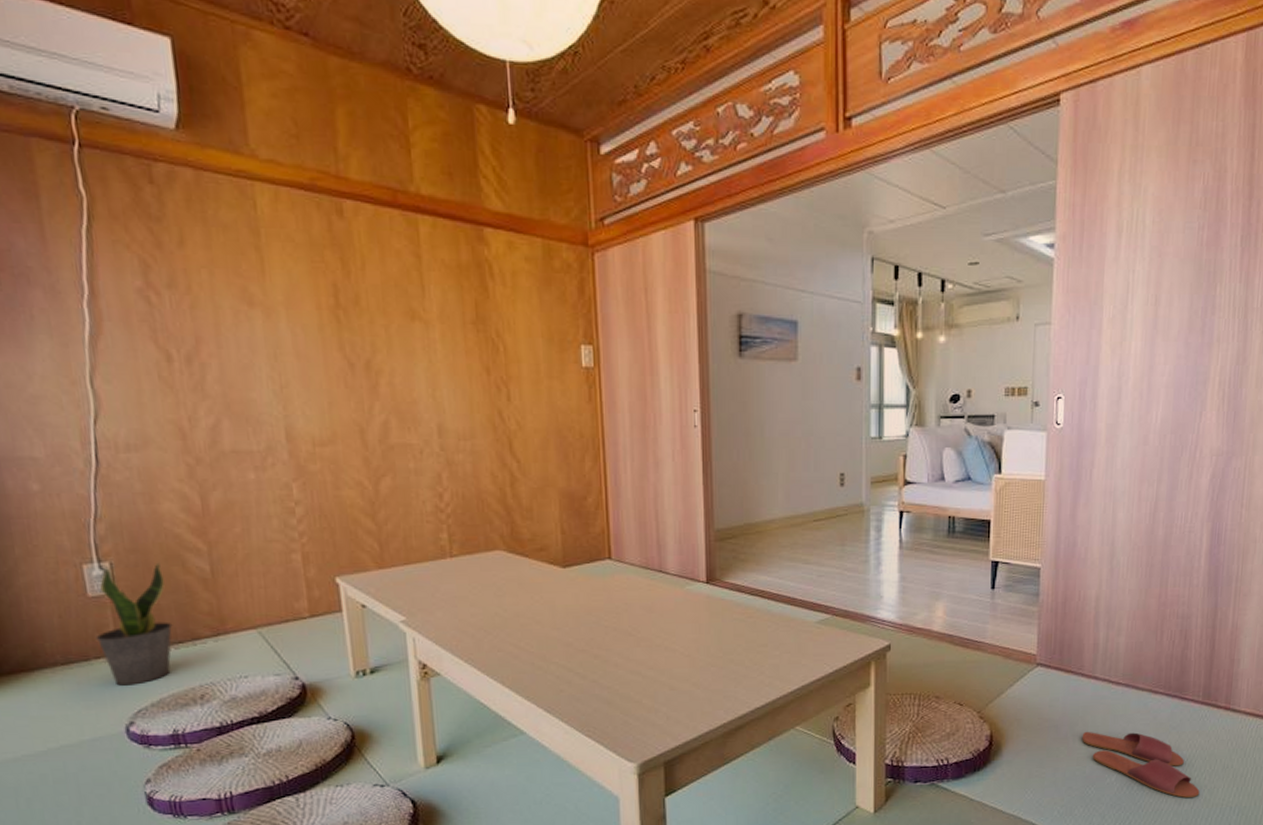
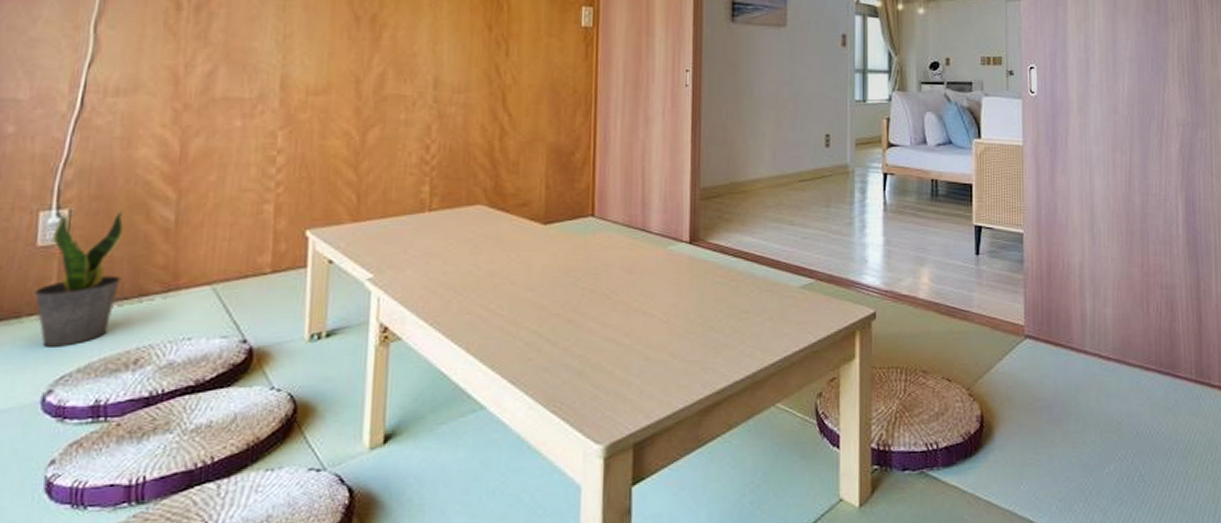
slippers: present [1082,731,1200,798] -> none [1076,412,1204,491]

